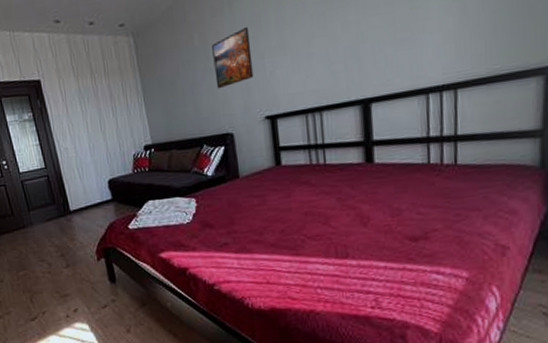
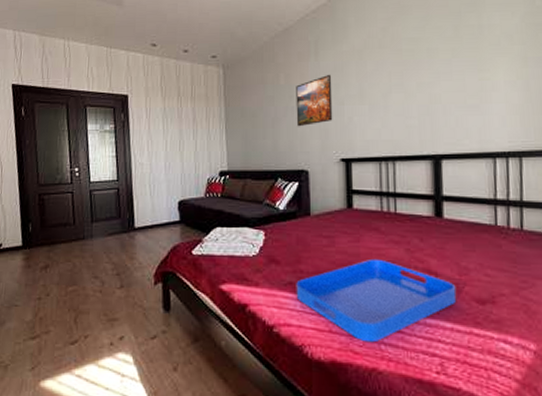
serving tray: none [231,211,390,289] -> present [296,258,457,343]

